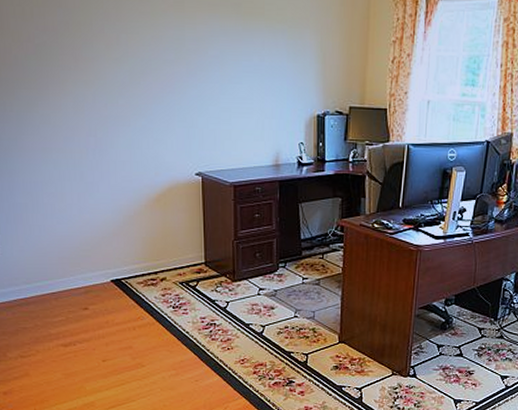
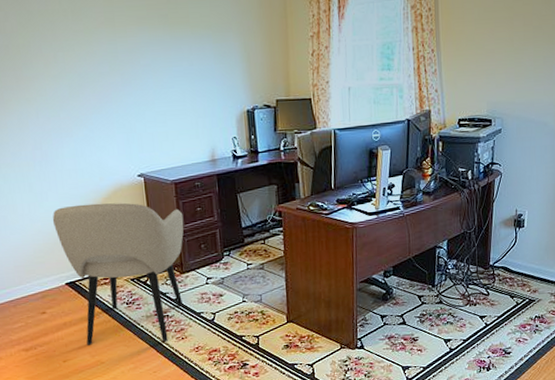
armchair: none [102,199,240,351] -> present [52,202,184,345]

